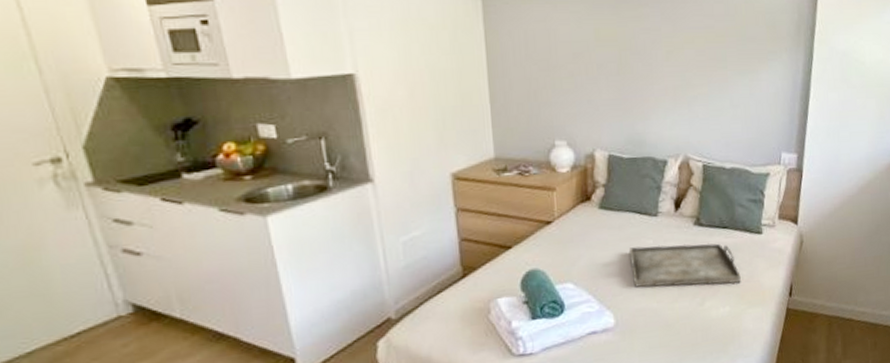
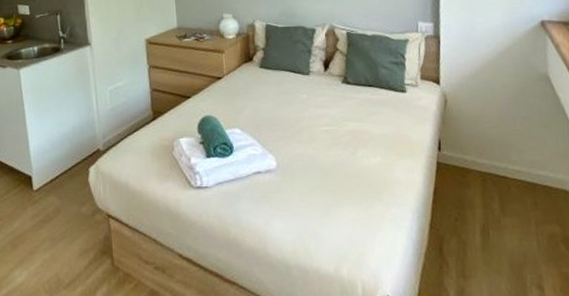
serving tray: present [628,243,741,287] -> none [286,99,390,137]

